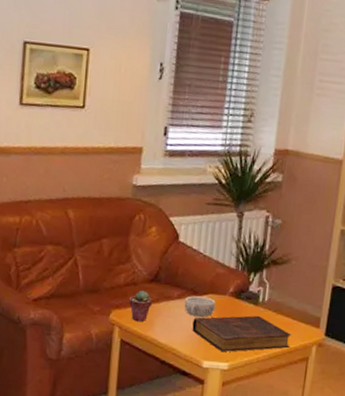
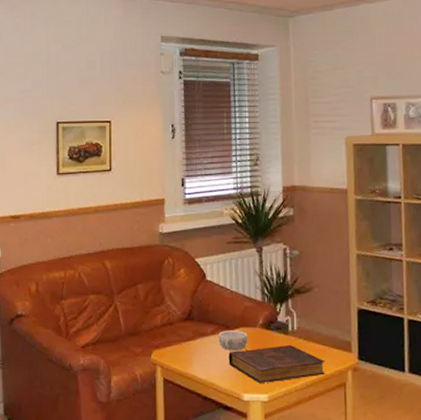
potted succulent: present [128,290,152,322] -> none [167,329,188,360]

